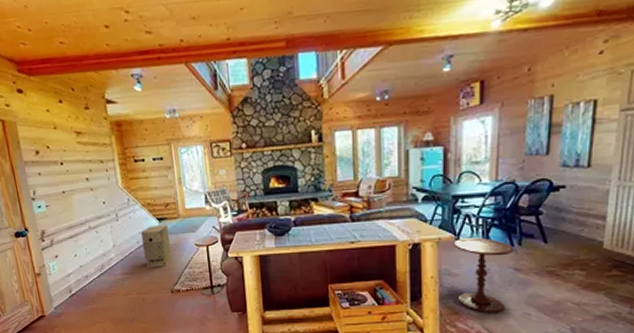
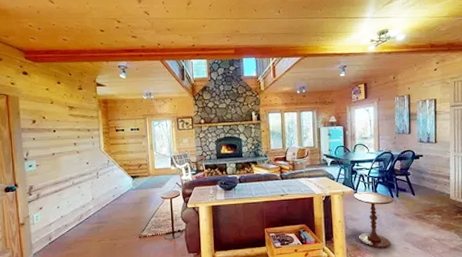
air purifier: present [141,225,173,267] -> none [117,181,142,217]

